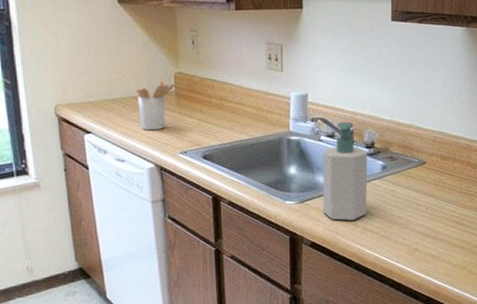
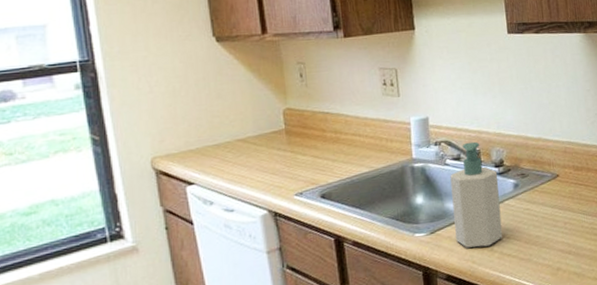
utensil holder: present [137,80,175,131] -> none [242,118,284,175]

